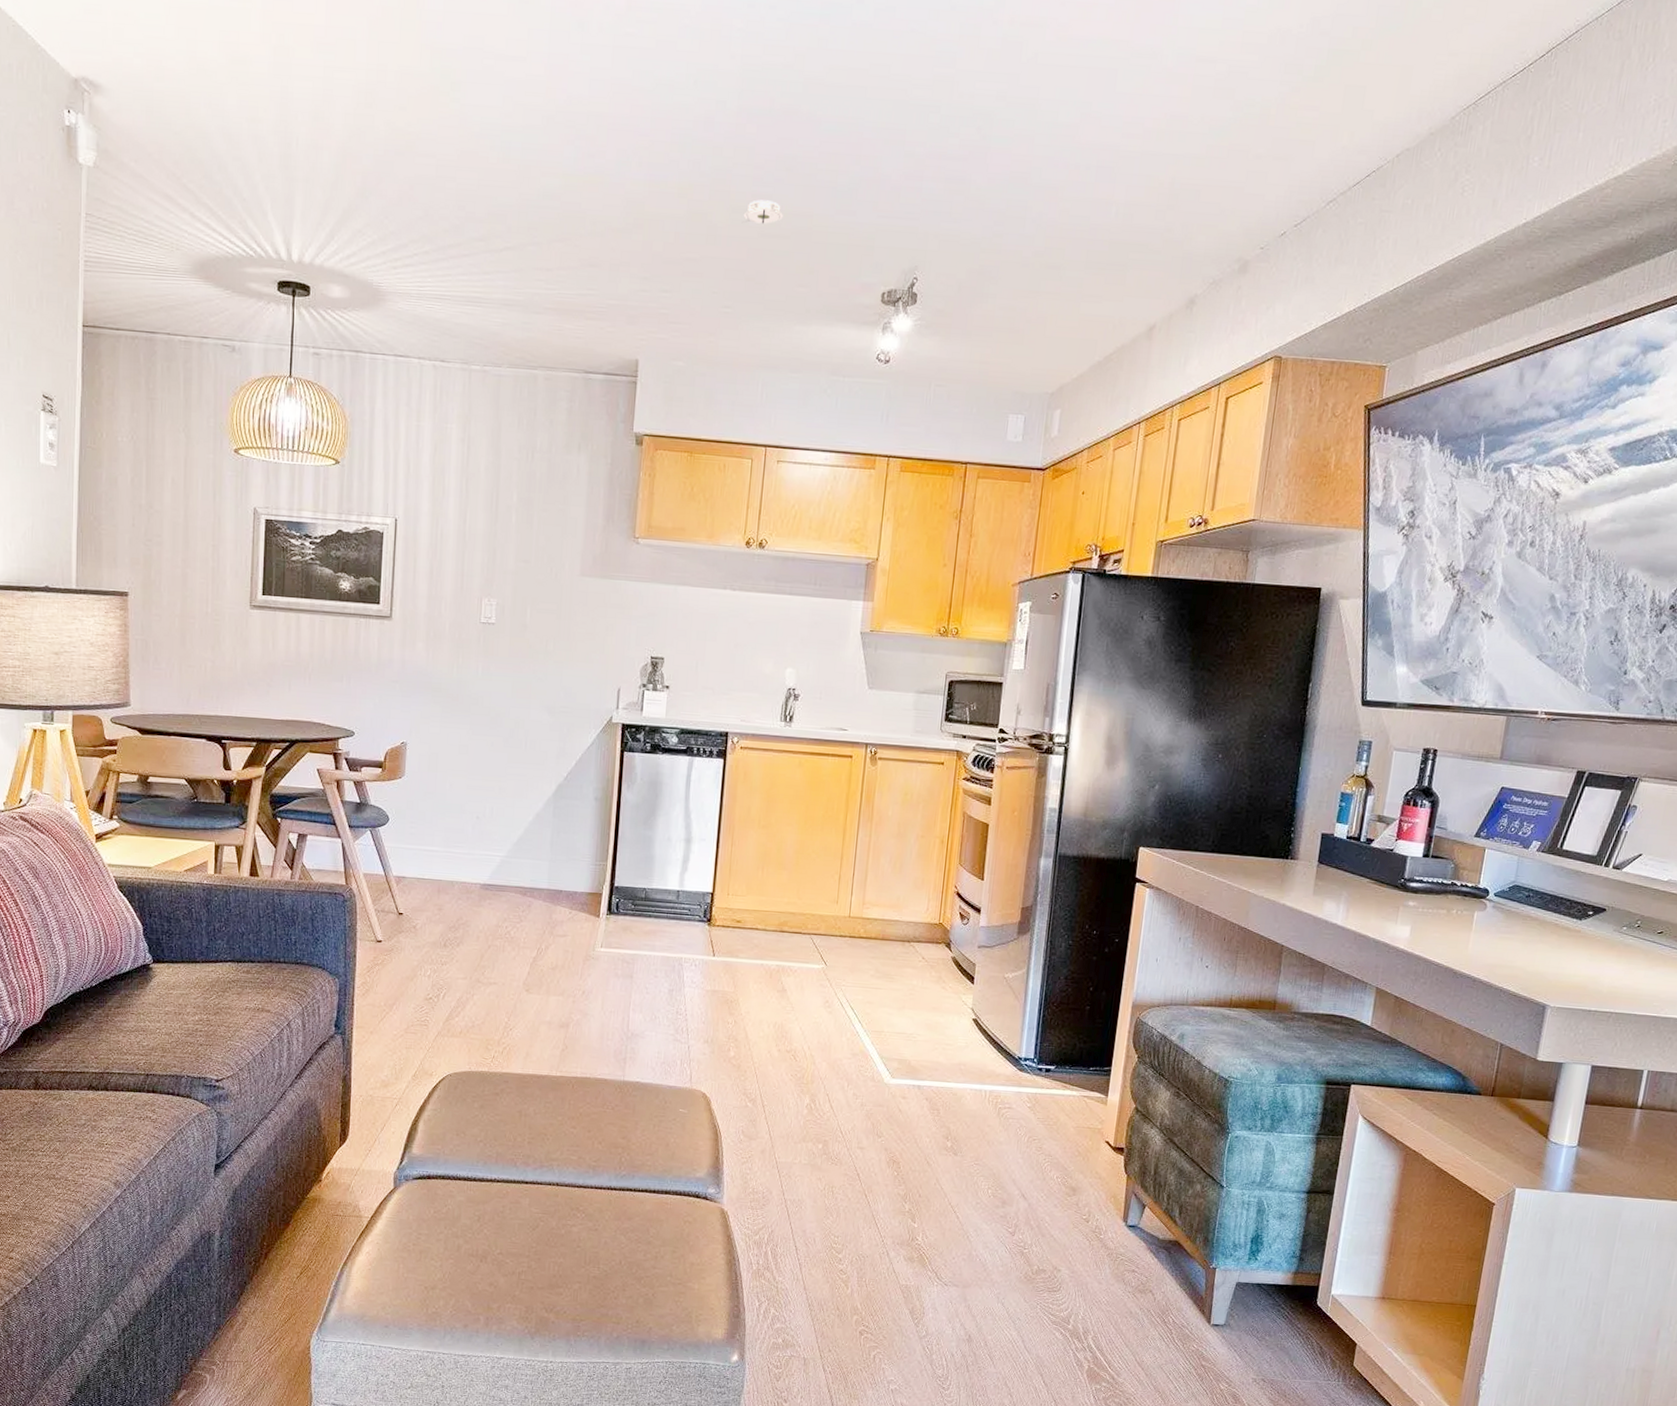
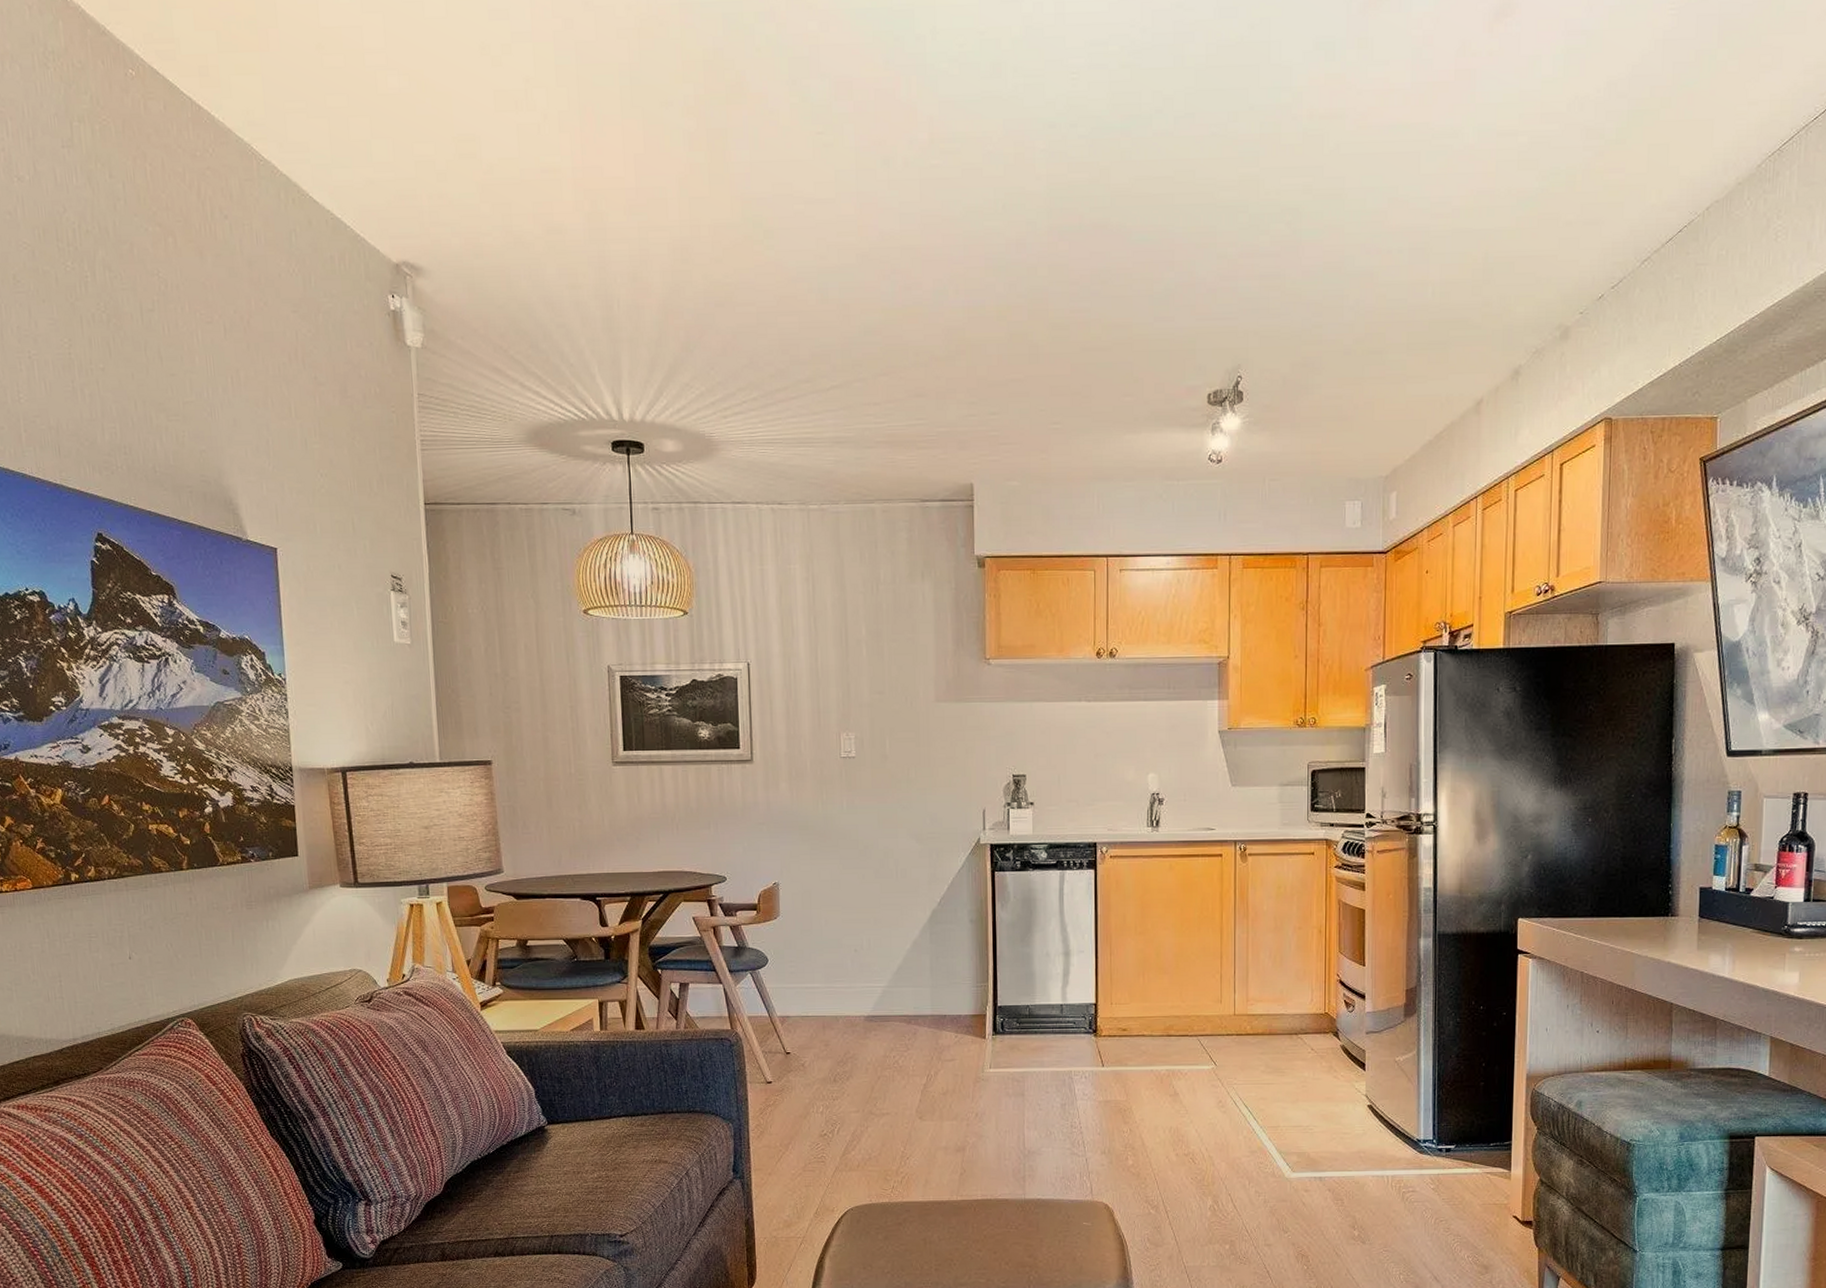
smoke detector: present [741,200,783,224] -> none [1062,314,1103,340]

